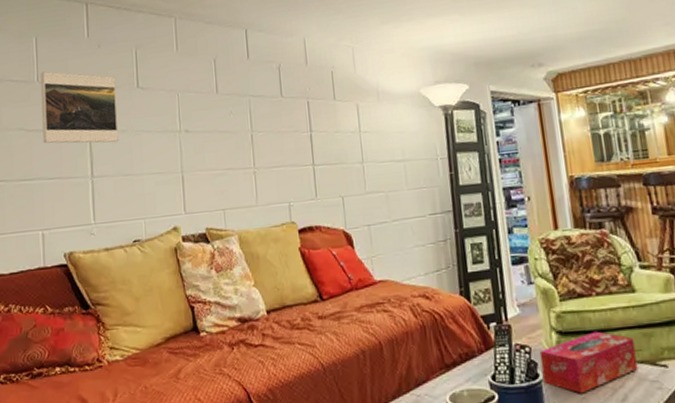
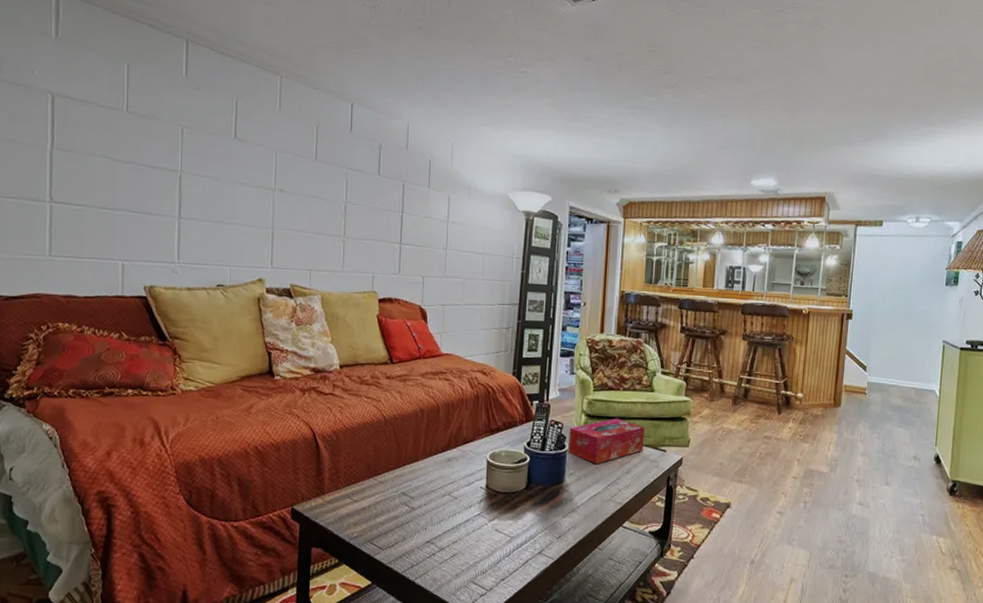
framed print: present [40,71,119,144] -> none [129,102,213,189]

